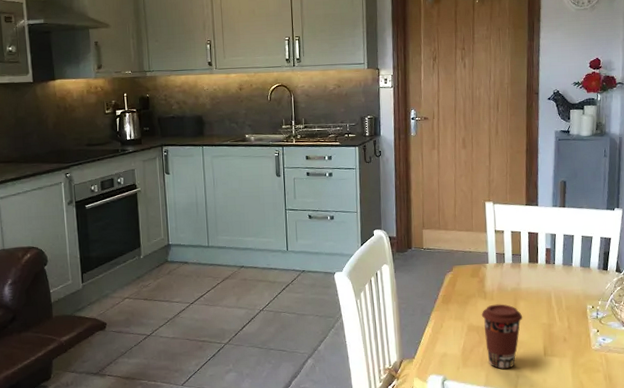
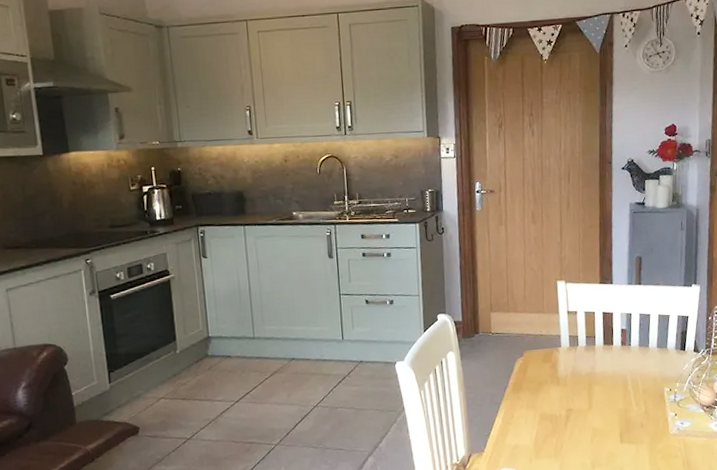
coffee cup: present [481,304,523,370] -> none [554,390,598,460]

